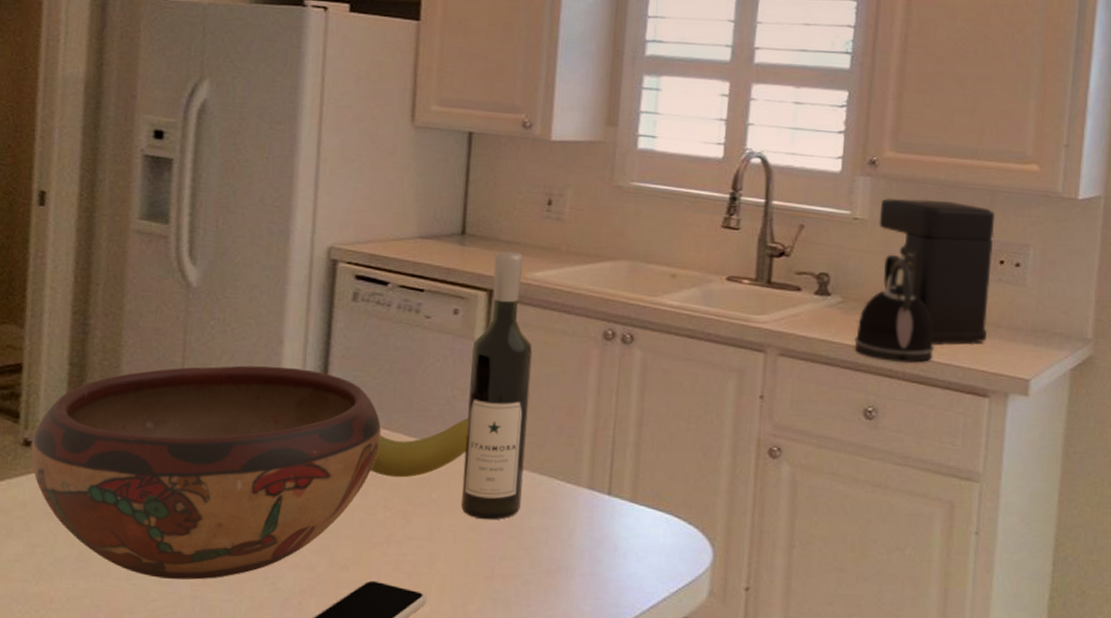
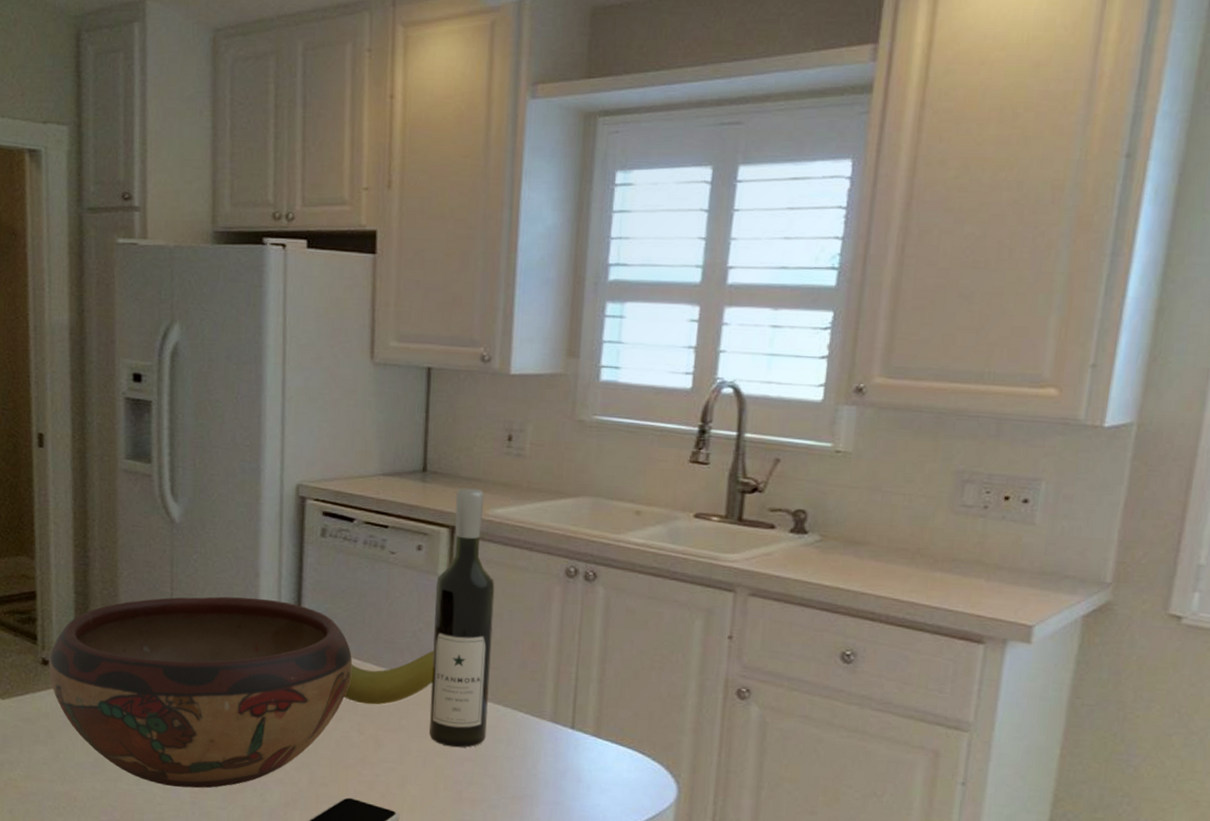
kettle: present [854,259,934,363] -> none [833,495,923,605]
coffee maker: present [861,197,996,343] -> none [841,428,1002,586]

